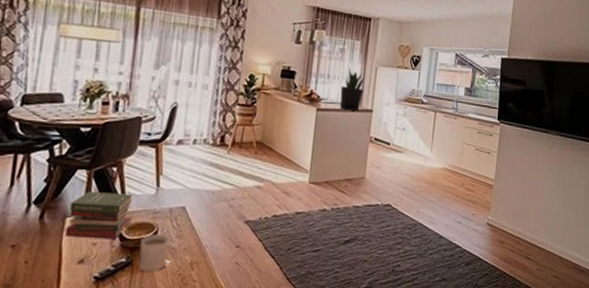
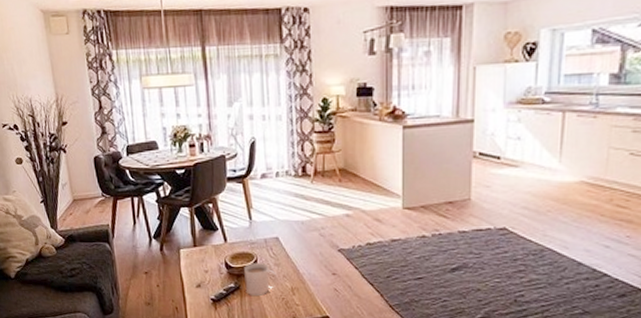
books: present [65,192,133,240] -> none [181,227,234,268]
planter: present [340,68,365,112] -> none [430,74,460,125]

